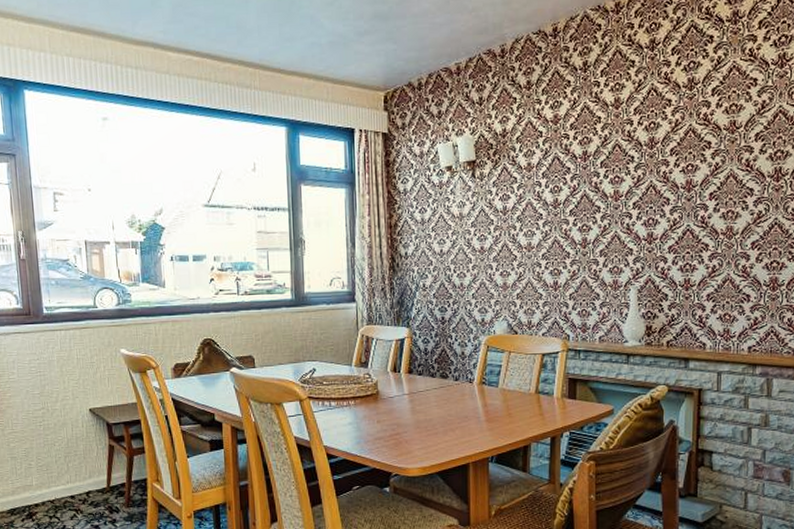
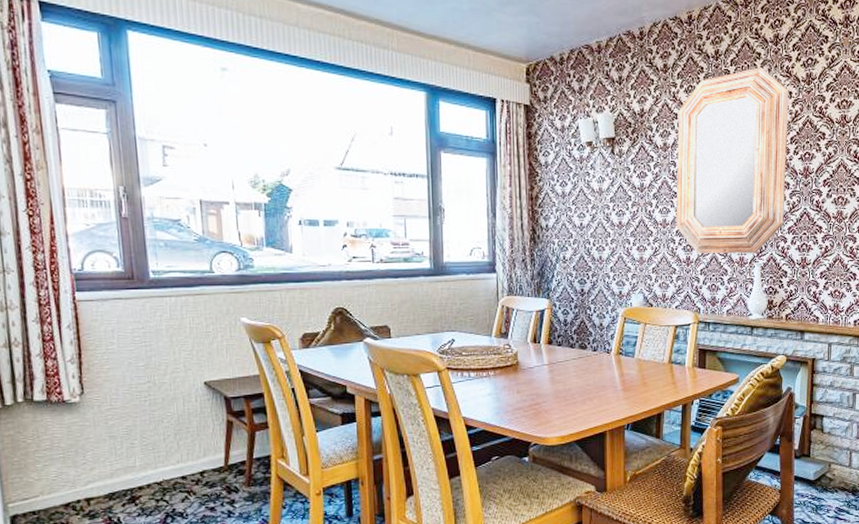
home mirror: none [541,76,668,278] -> present [676,67,789,254]

